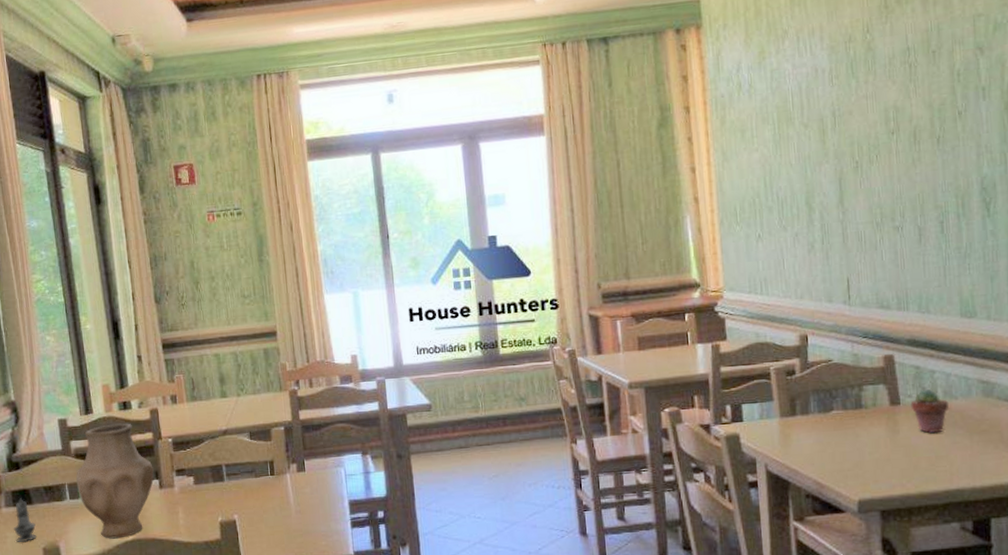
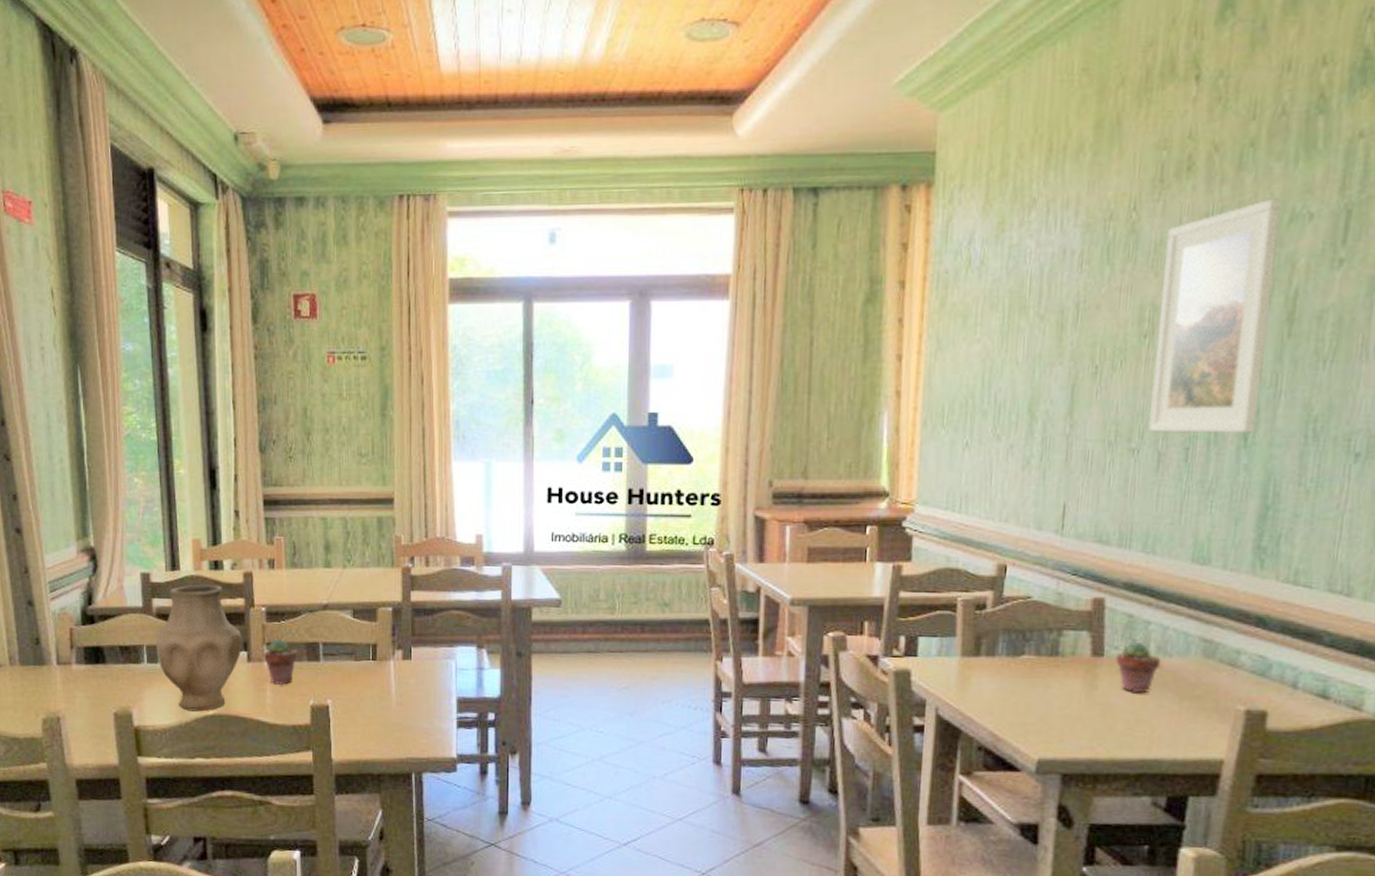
salt shaker: present [13,498,37,542] -> none [83,656,108,704]
potted succulent: none [173,465,204,507] -> present [263,638,297,686]
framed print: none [897,12,995,211] -> present [1148,198,1281,433]

